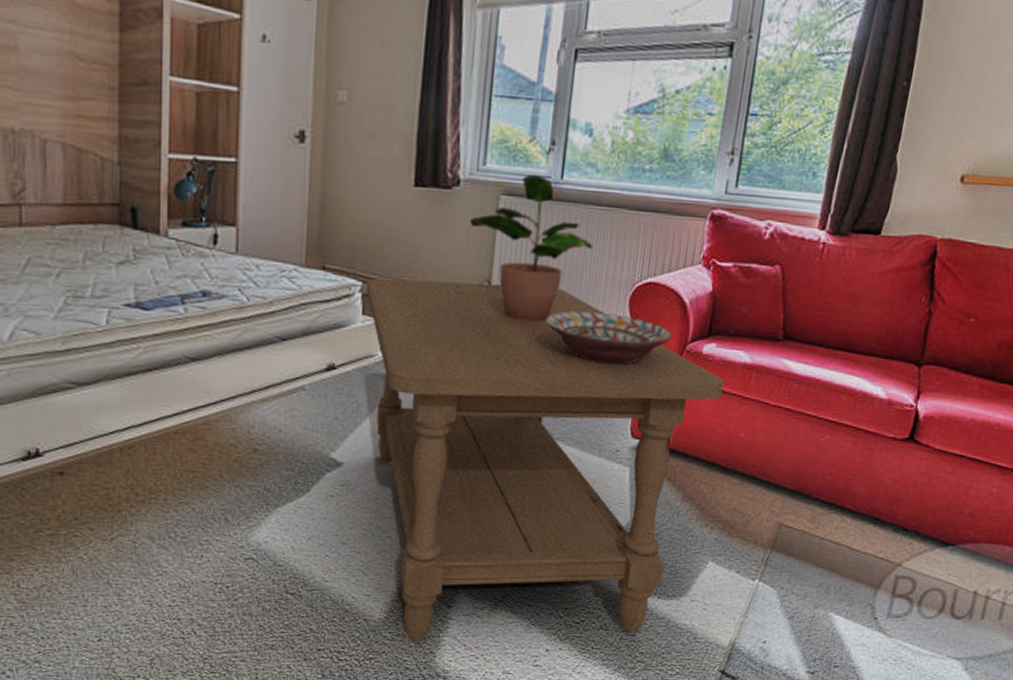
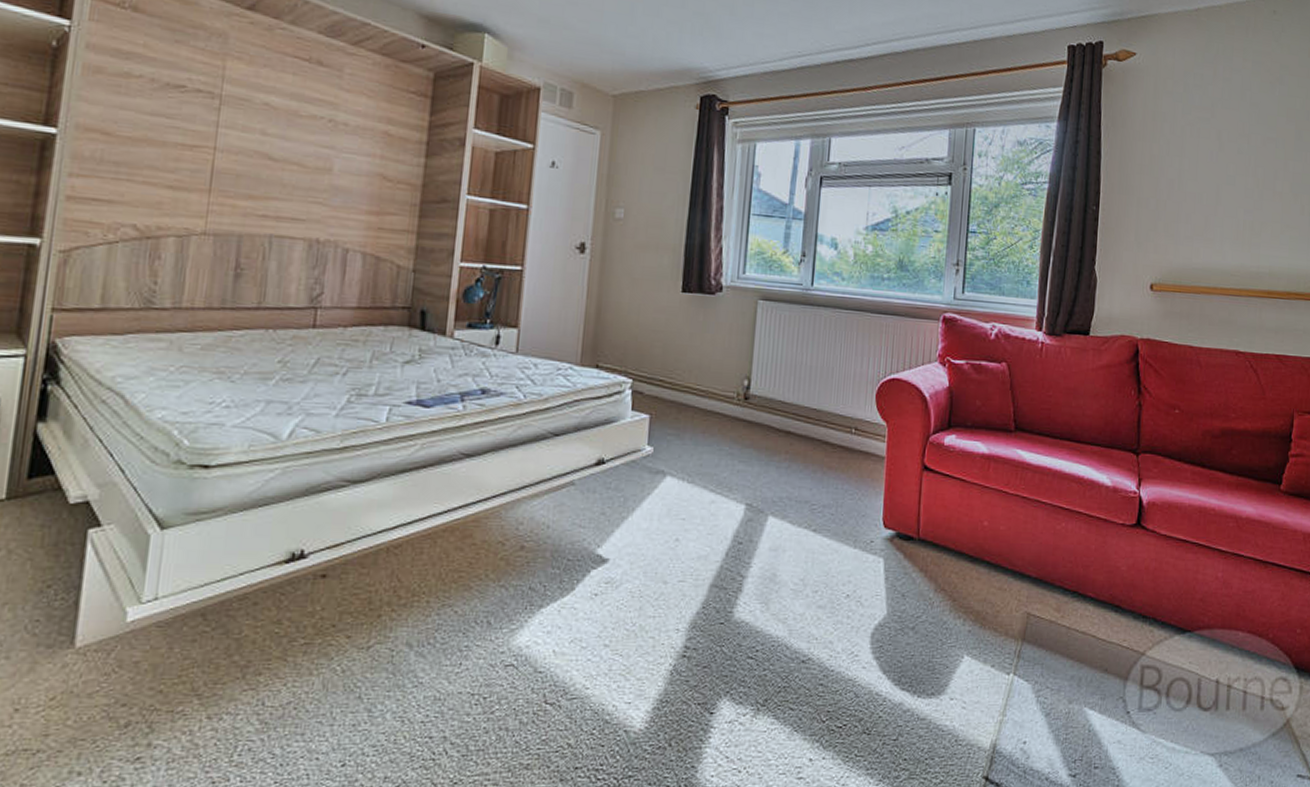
coffee table: present [365,278,725,643] -> none [635,376,966,757]
potted plant: present [470,174,592,323] -> none [731,281,841,417]
decorative bowl: present [546,311,673,364] -> none [801,406,916,456]

